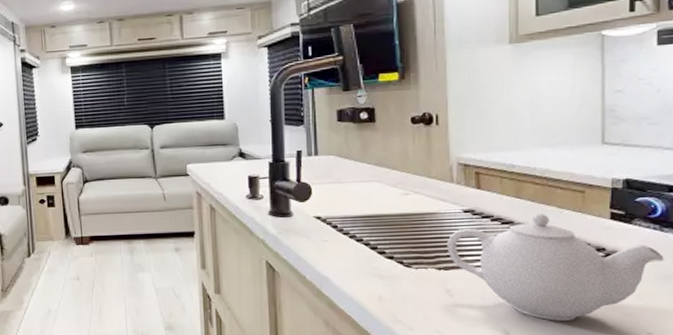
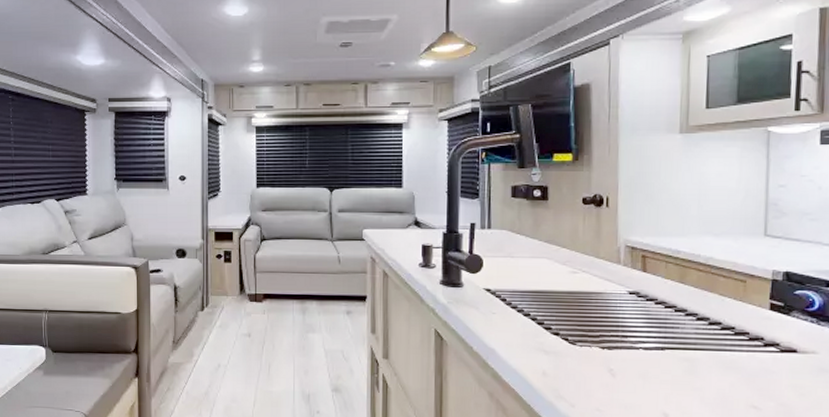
teapot: present [447,213,664,321] -> none [611,299,820,407]

